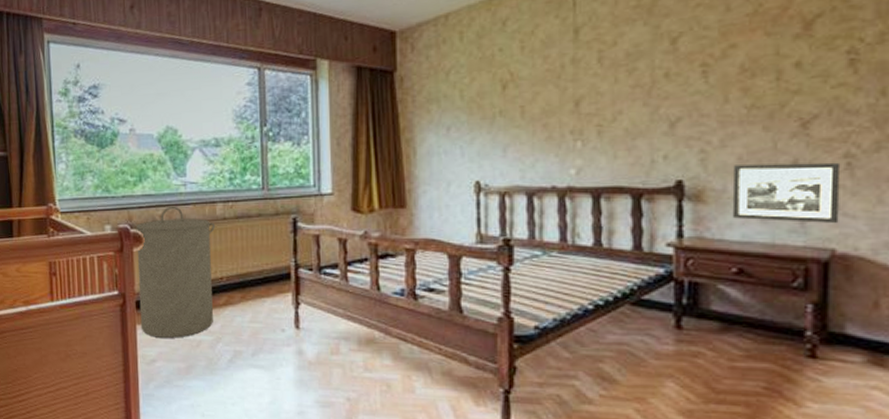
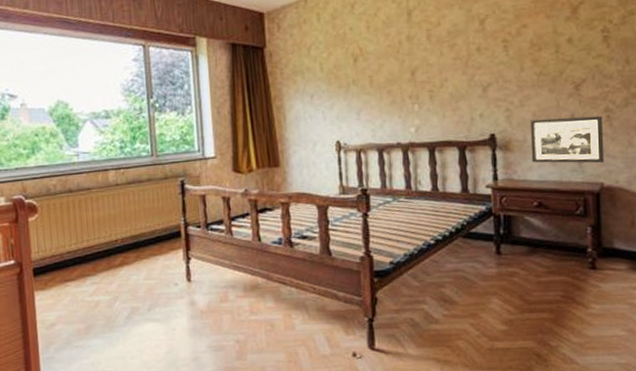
laundry hamper: present [136,206,216,338] -> none [30,175,110,302]

